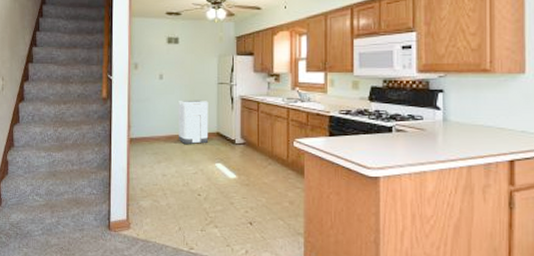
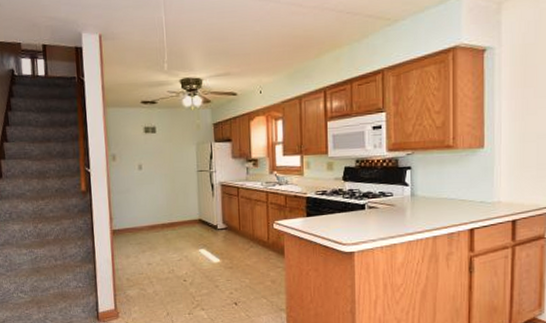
trash can: present [178,100,209,144] -> none [159,188,191,232]

